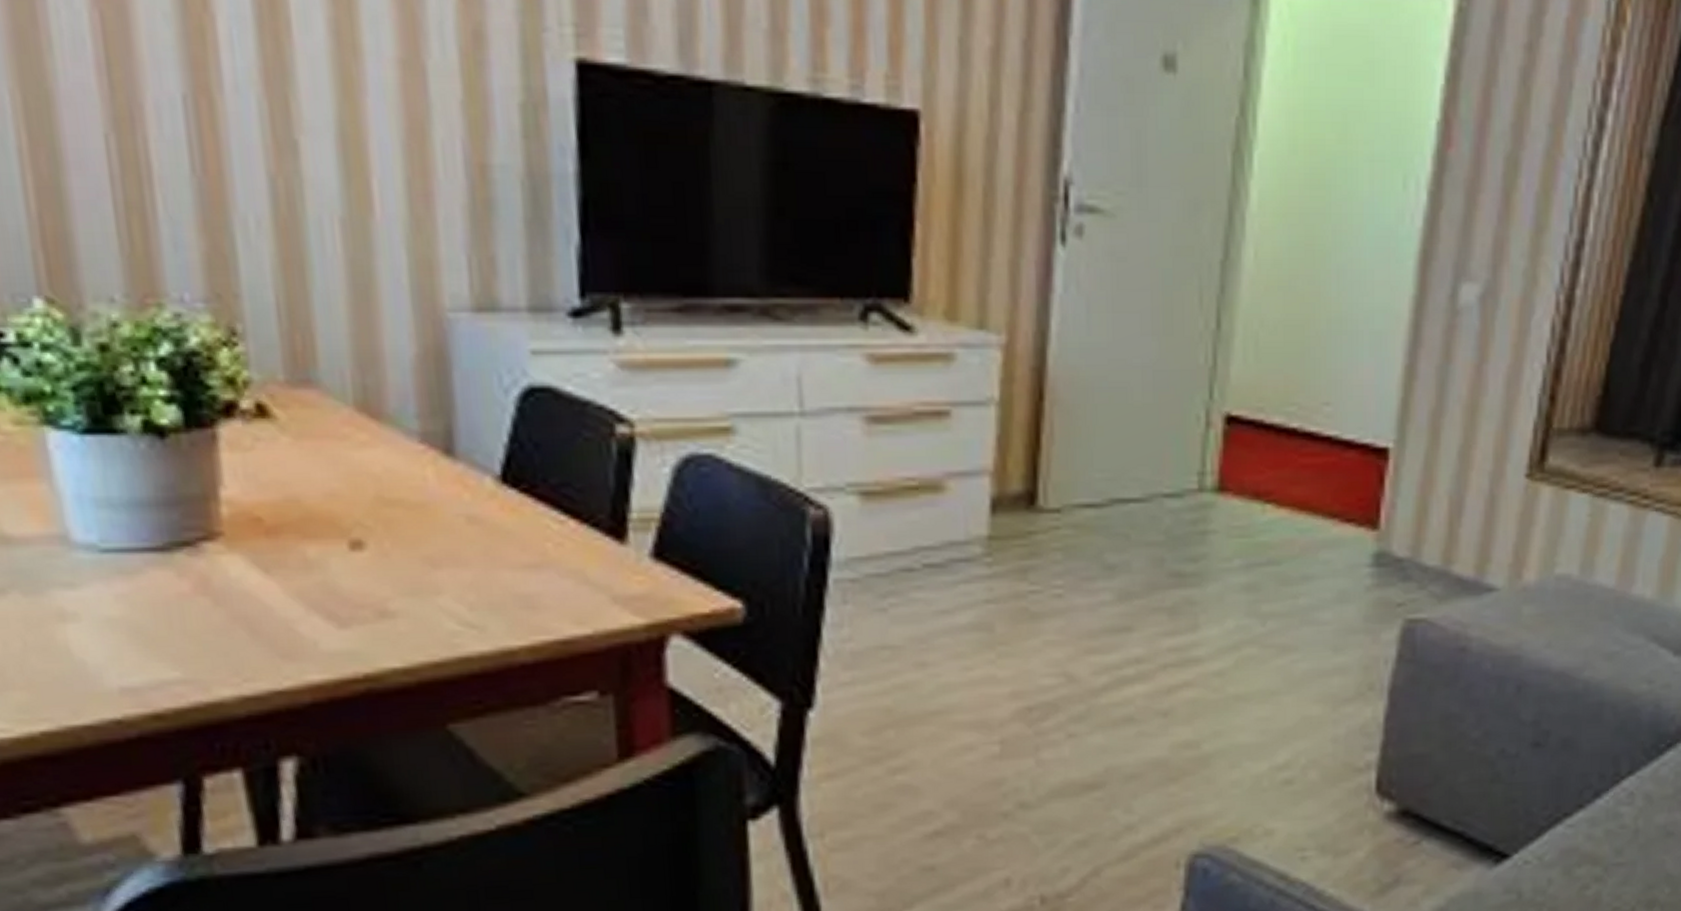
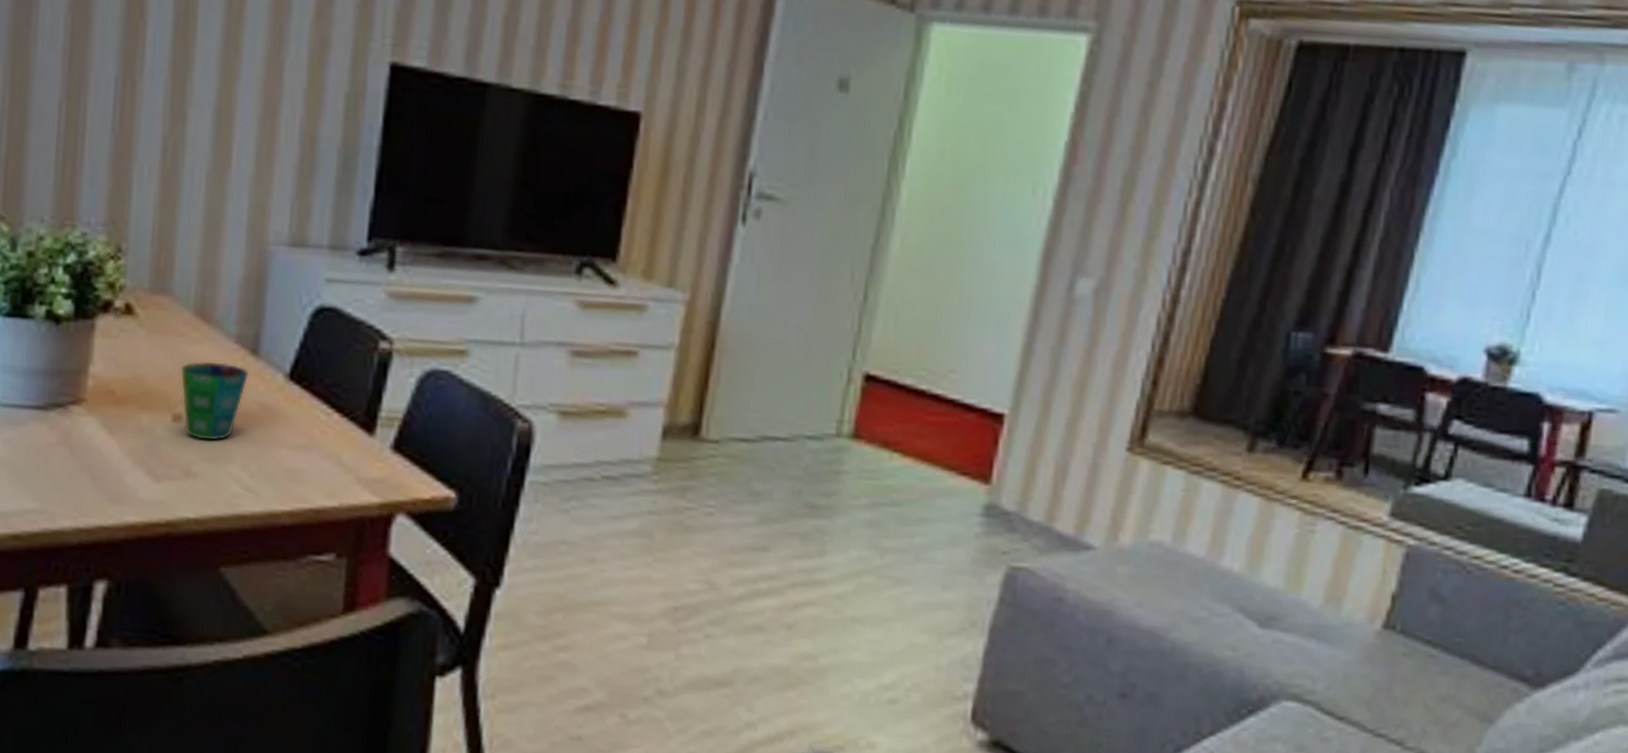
cup: none [349,469,446,569] -> present [180,361,249,441]

